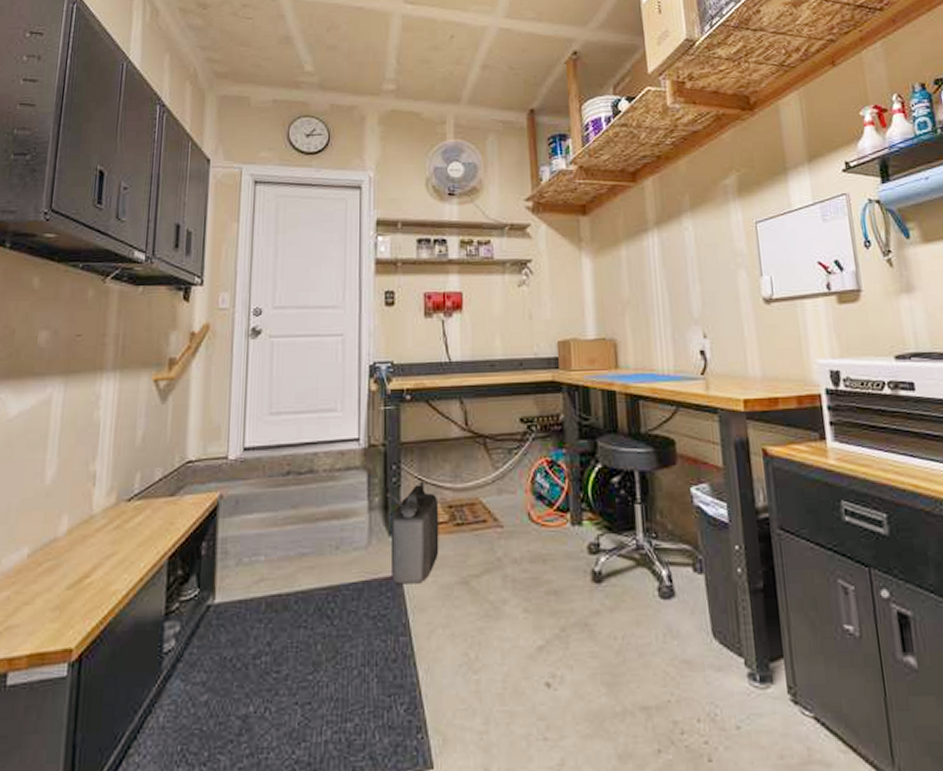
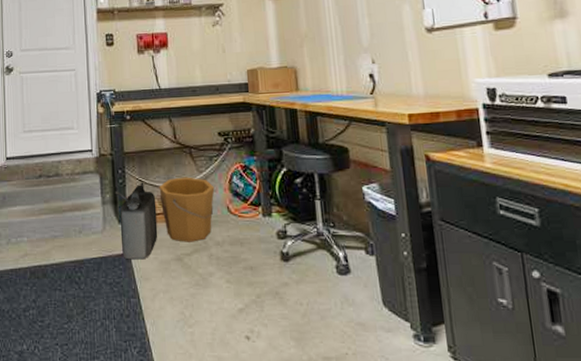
bucket: none [443,474,513,560] -> present [159,177,215,242]

